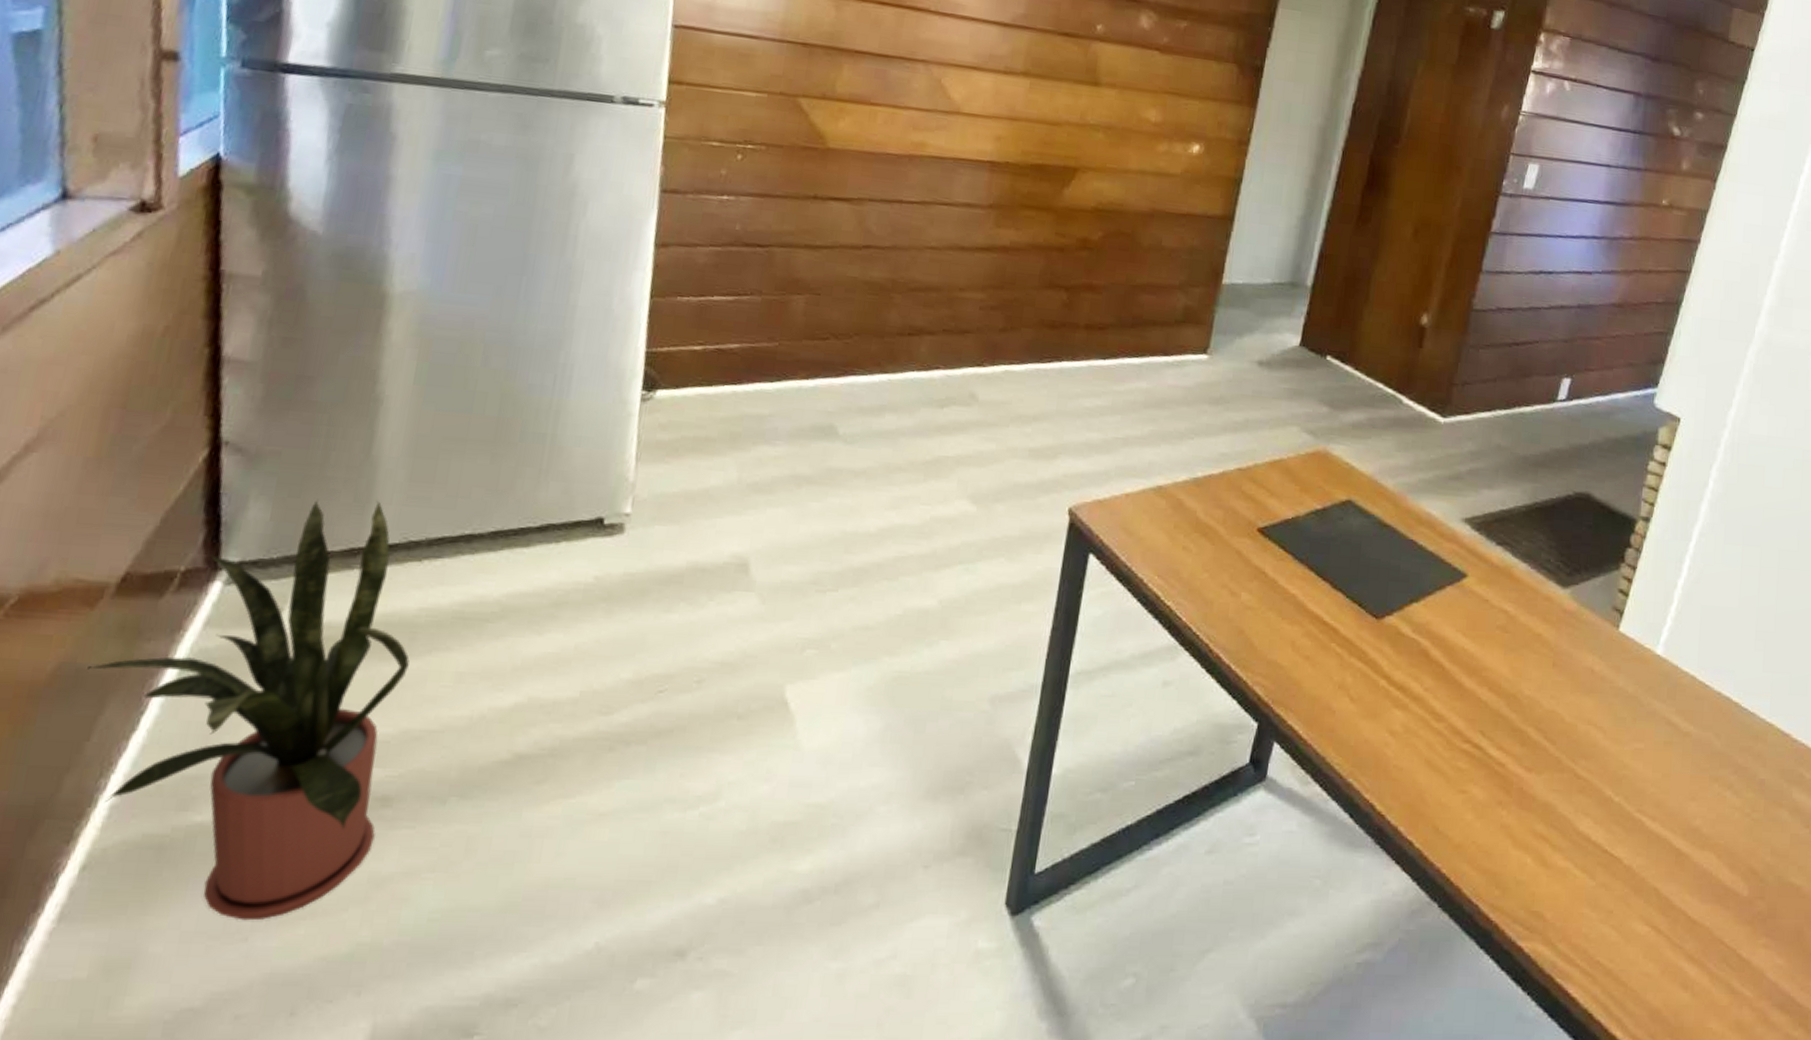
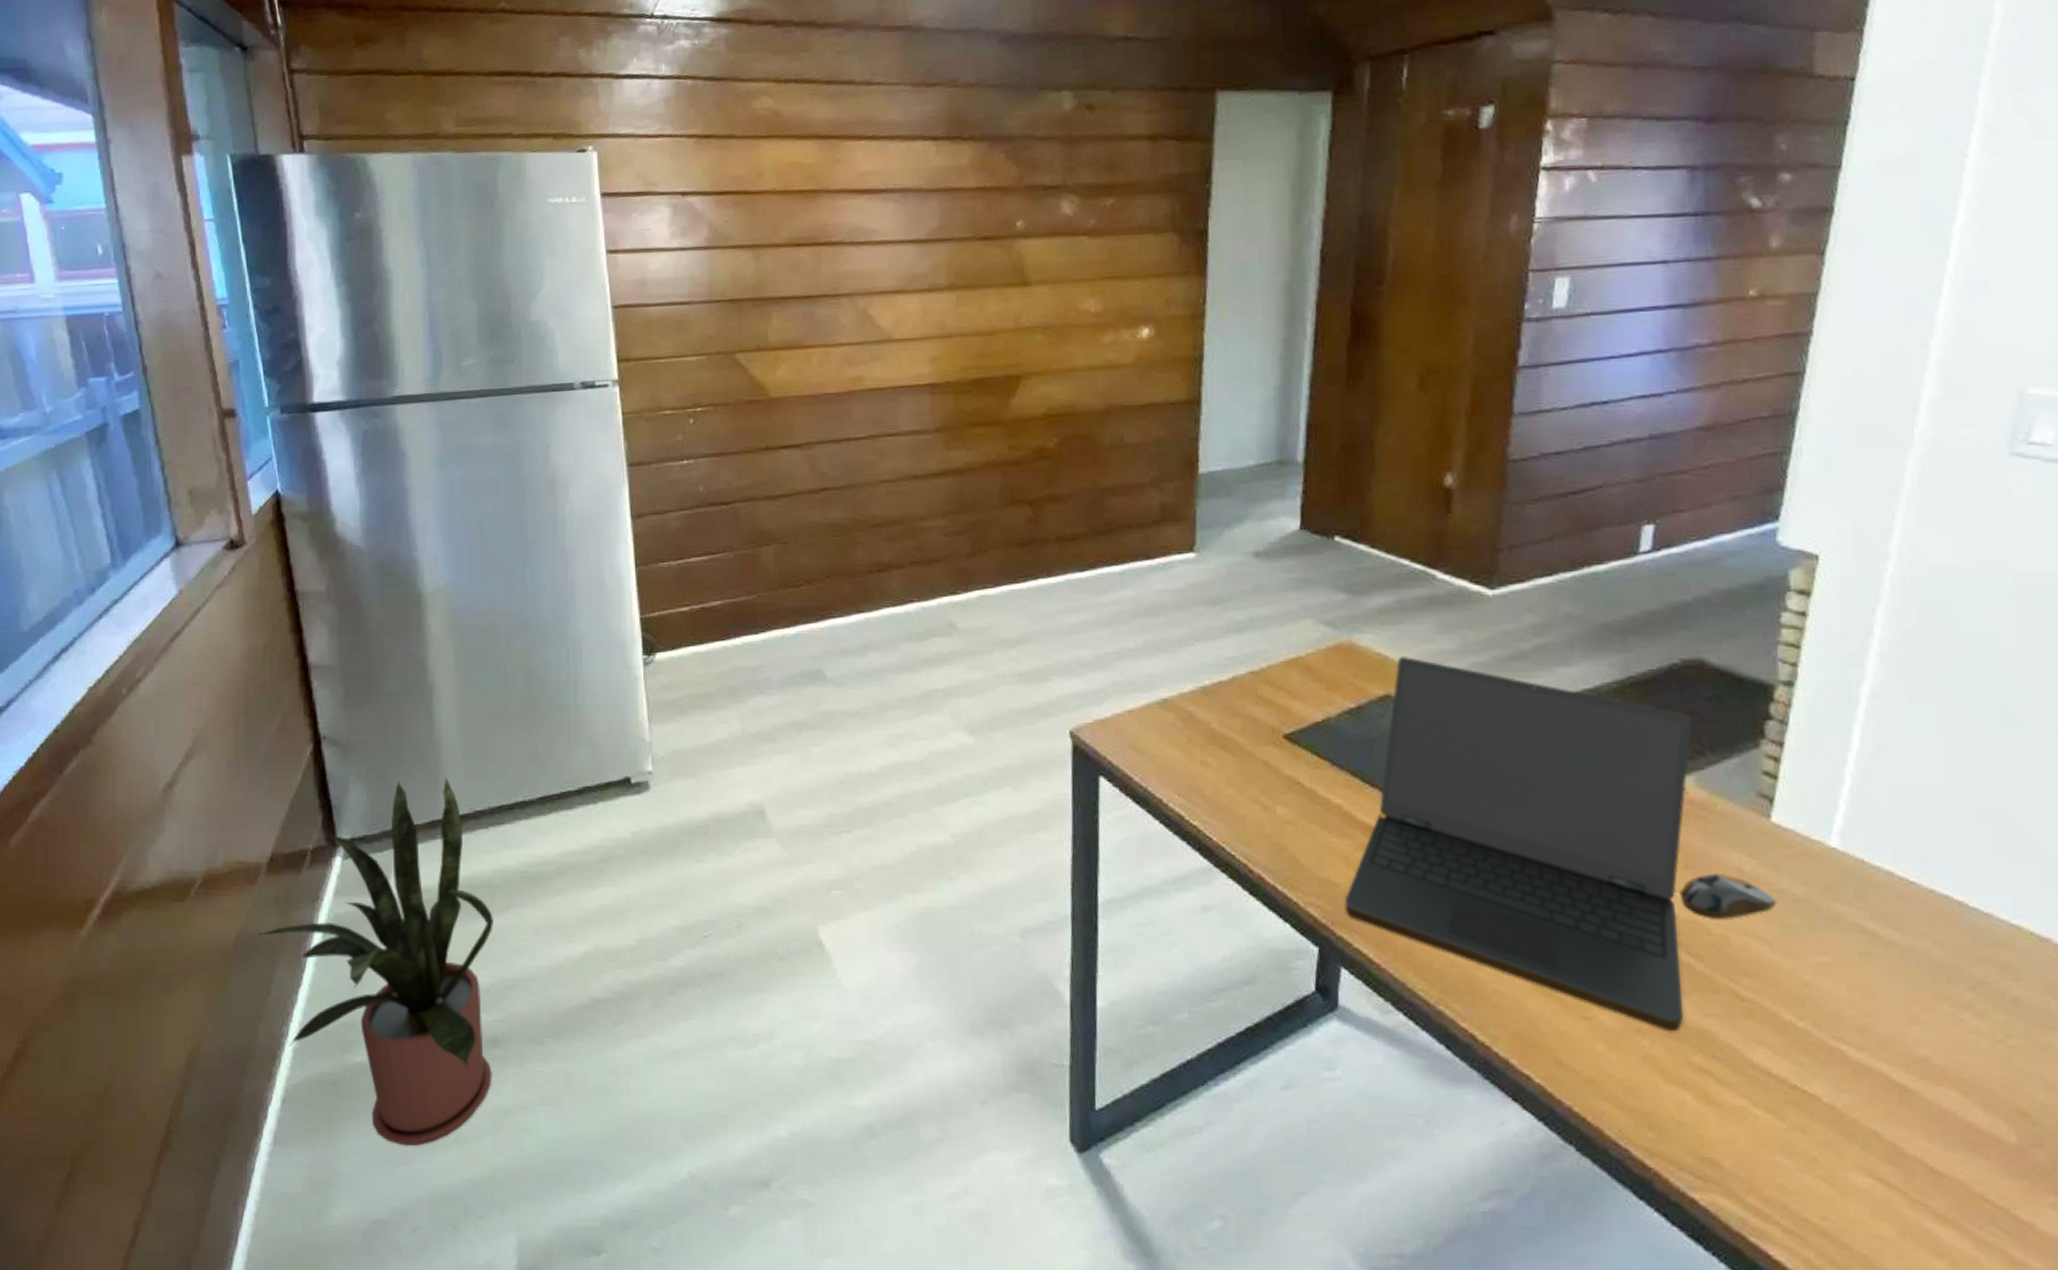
laptop: none [1285,467,1576,803] -> present [1344,655,1694,1031]
computer mouse: none [1546,672,1614,710] -> present [1679,874,1777,919]

